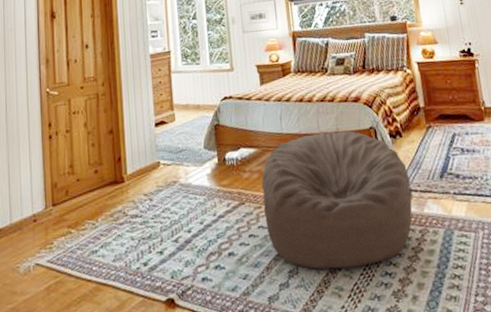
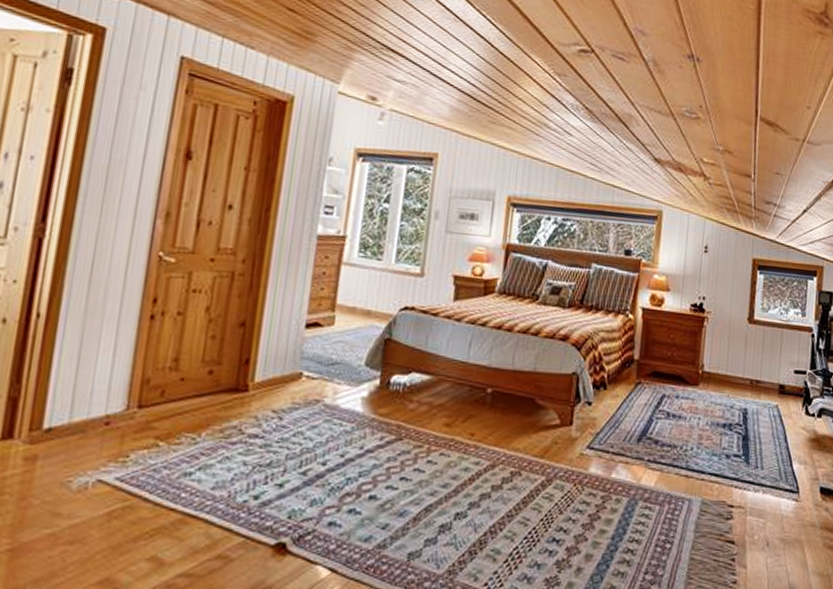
bean bag chair: present [261,130,414,270] -> none [423,368,605,529]

